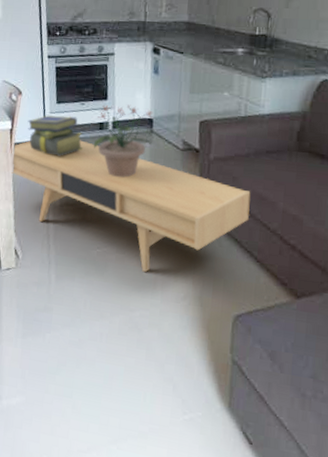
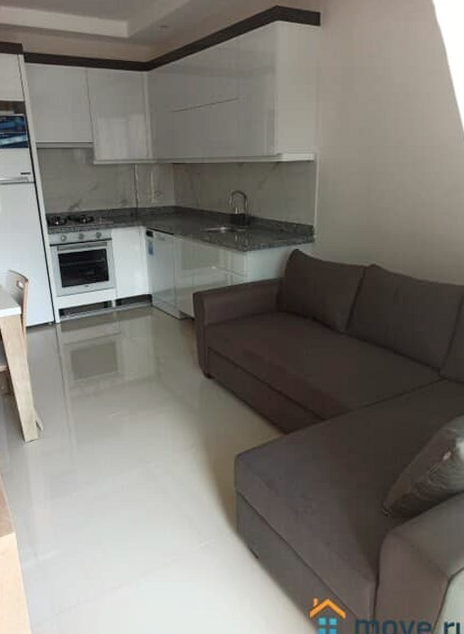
tv console: present [11,140,251,273] -> none [25,319,241,429]
stack of books: present [27,114,84,156] -> none [36,298,91,335]
potted plant: present [93,104,153,178] -> none [100,283,152,348]

